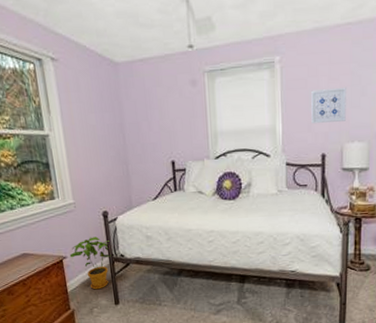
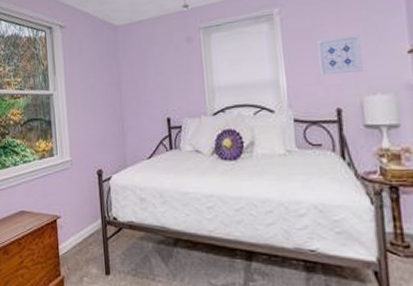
house plant: present [69,236,111,290] -> none [63,196,104,256]

